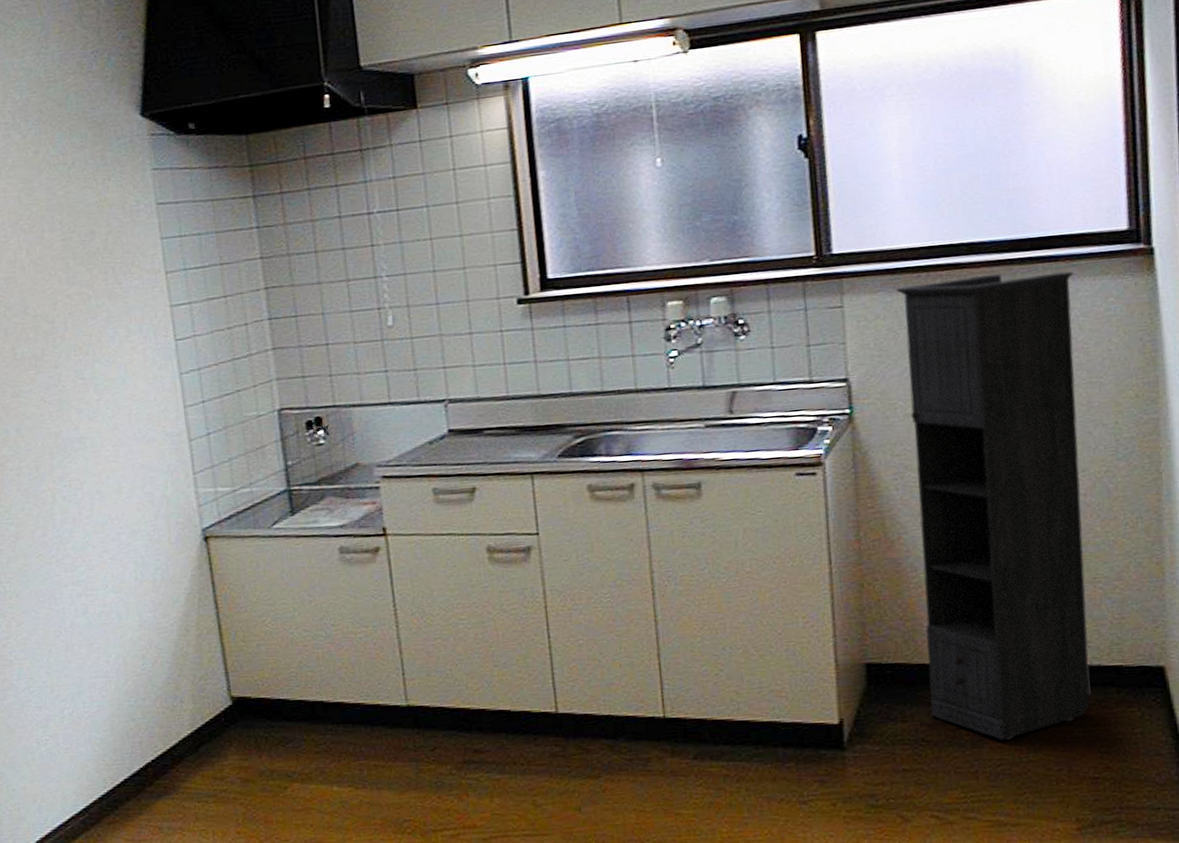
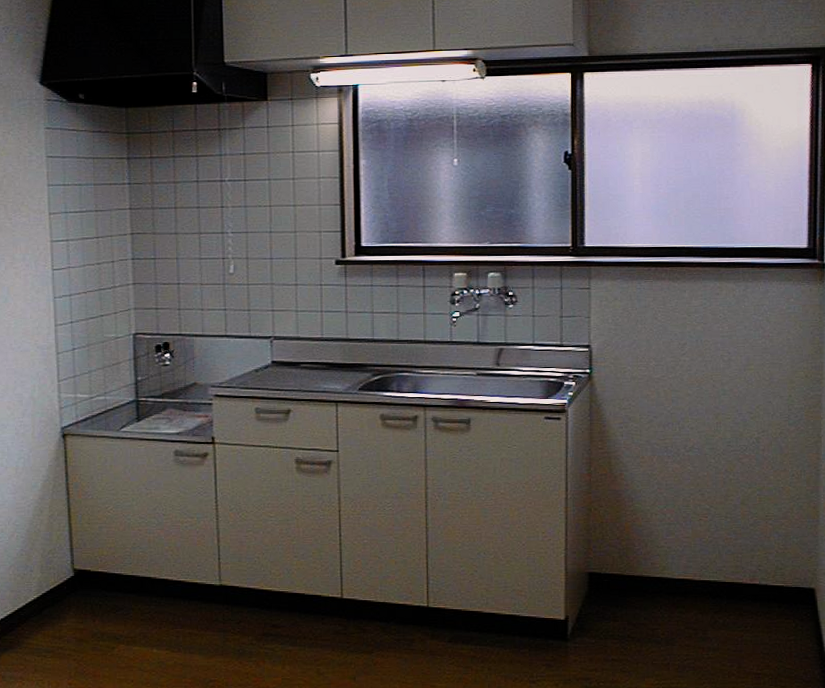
storage cabinet: present [896,271,1091,740] -> none [631,273,765,640]

